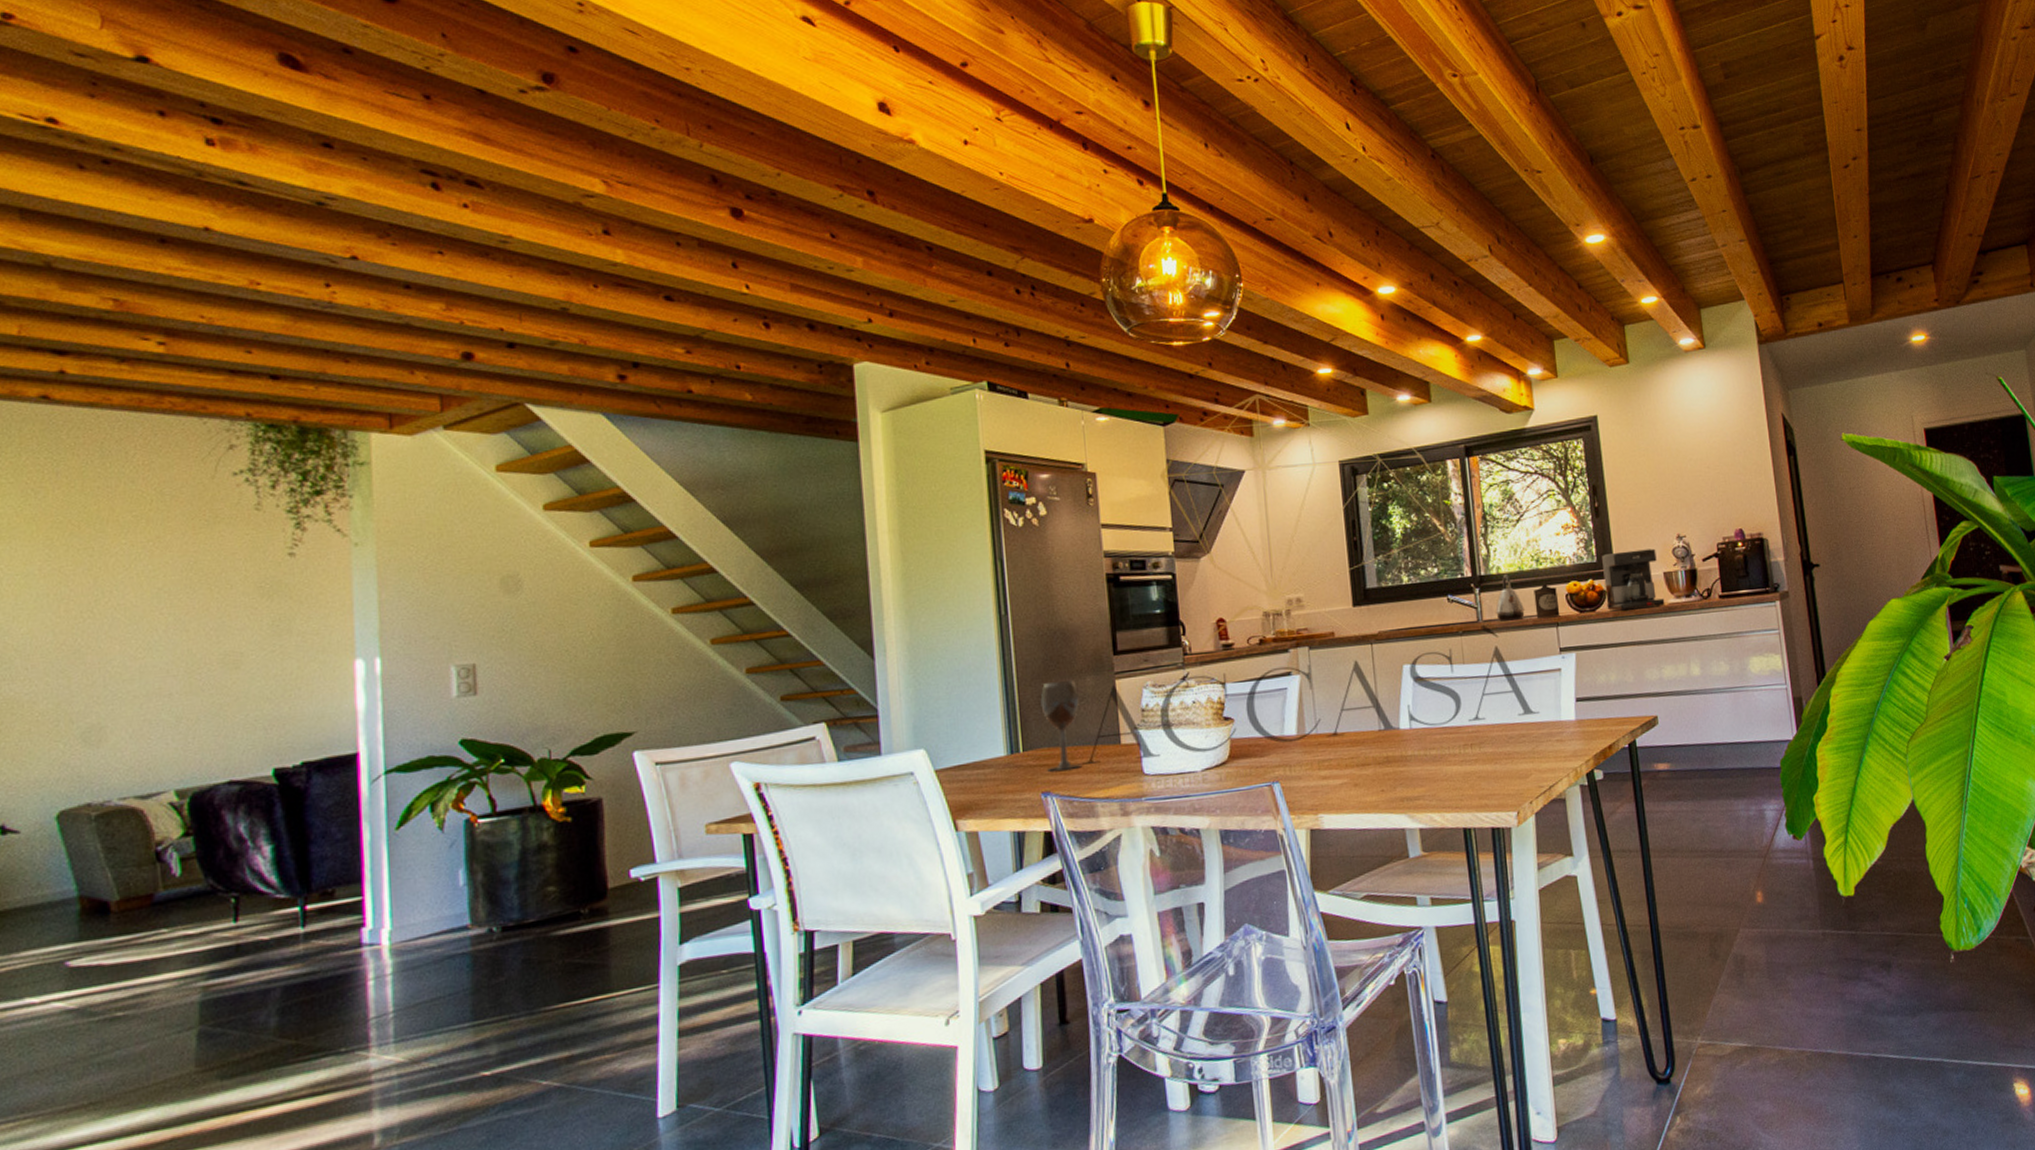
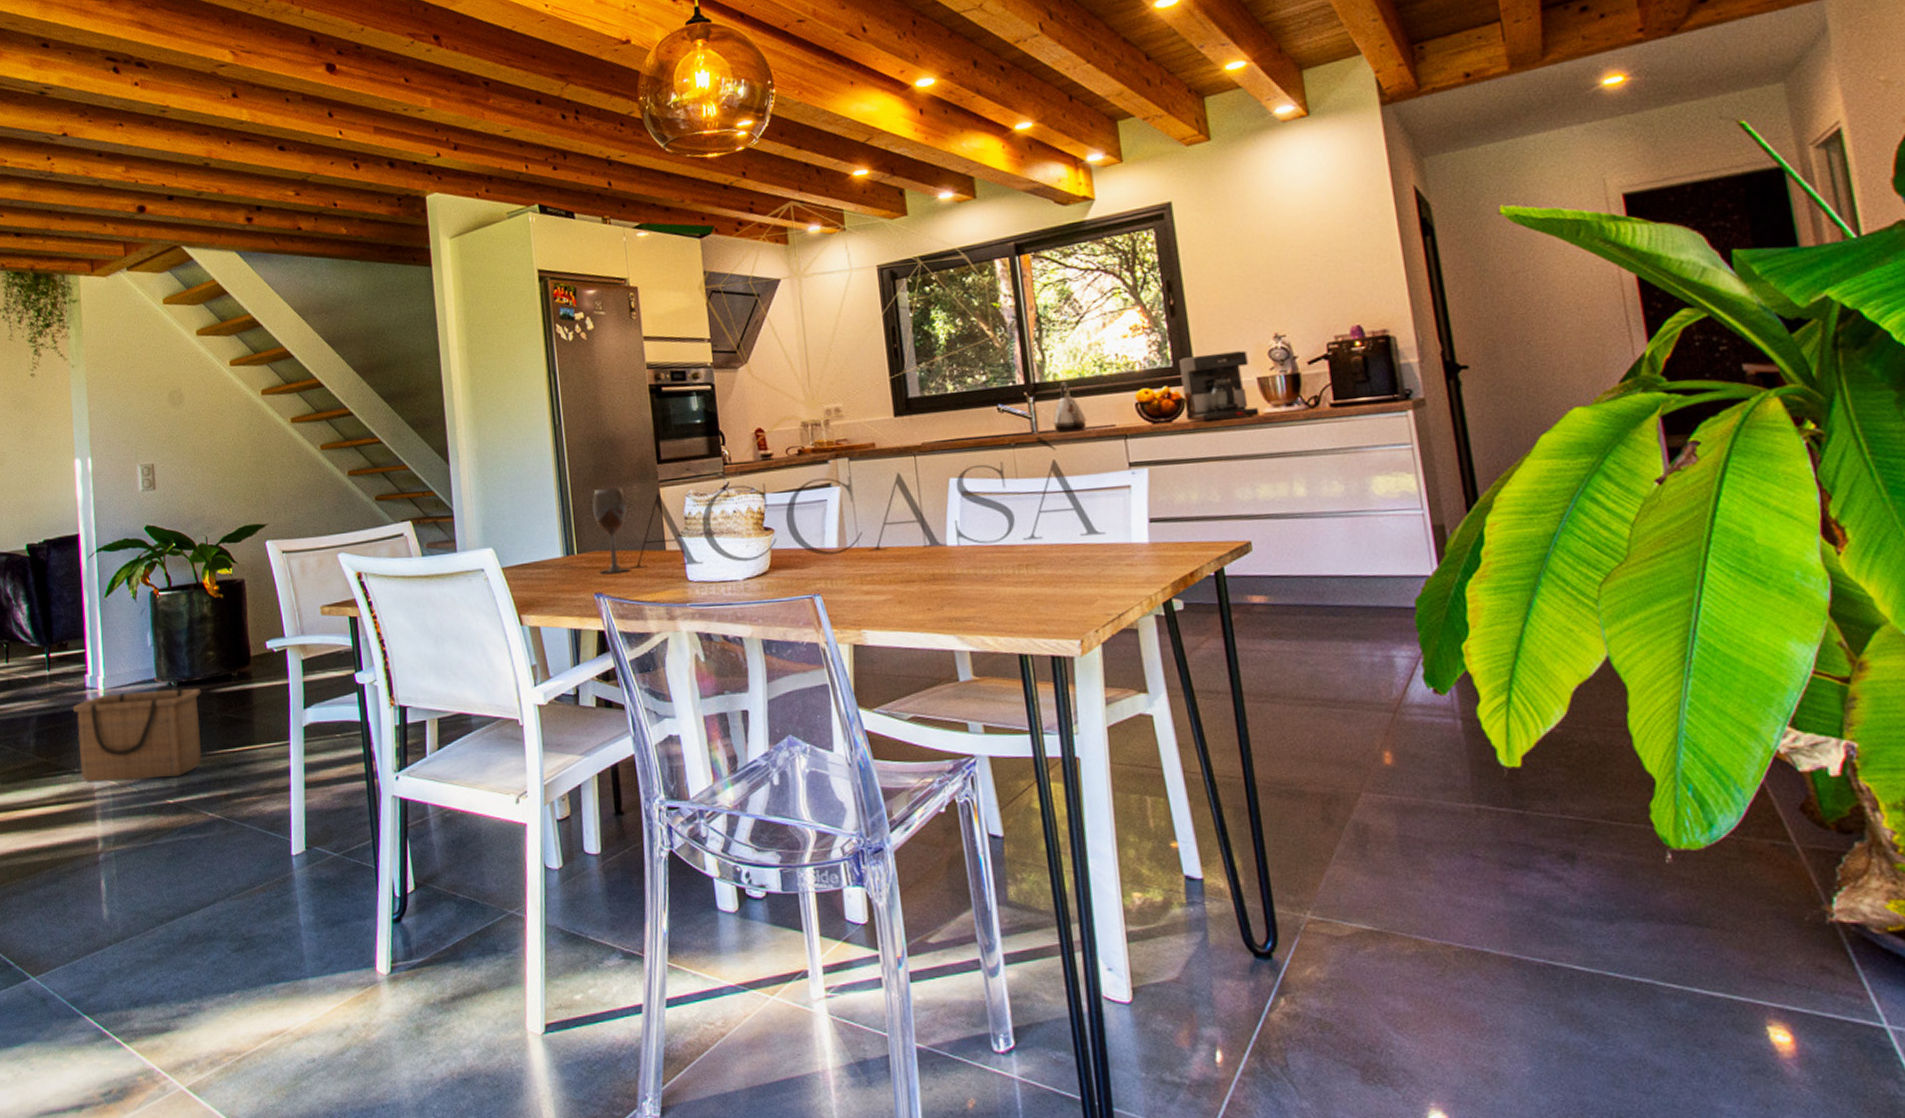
basket: none [341,932,536,1063] -> present [73,688,203,781]
canister: present [1533,583,1560,619] -> none [1097,391,1129,431]

